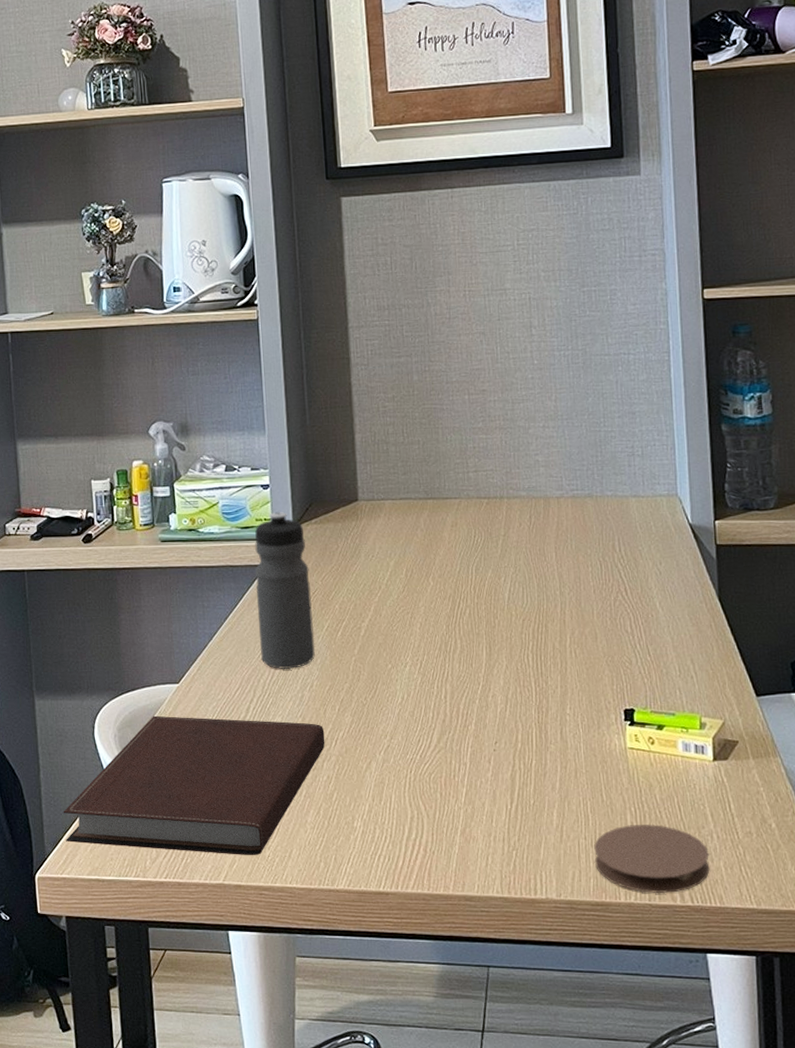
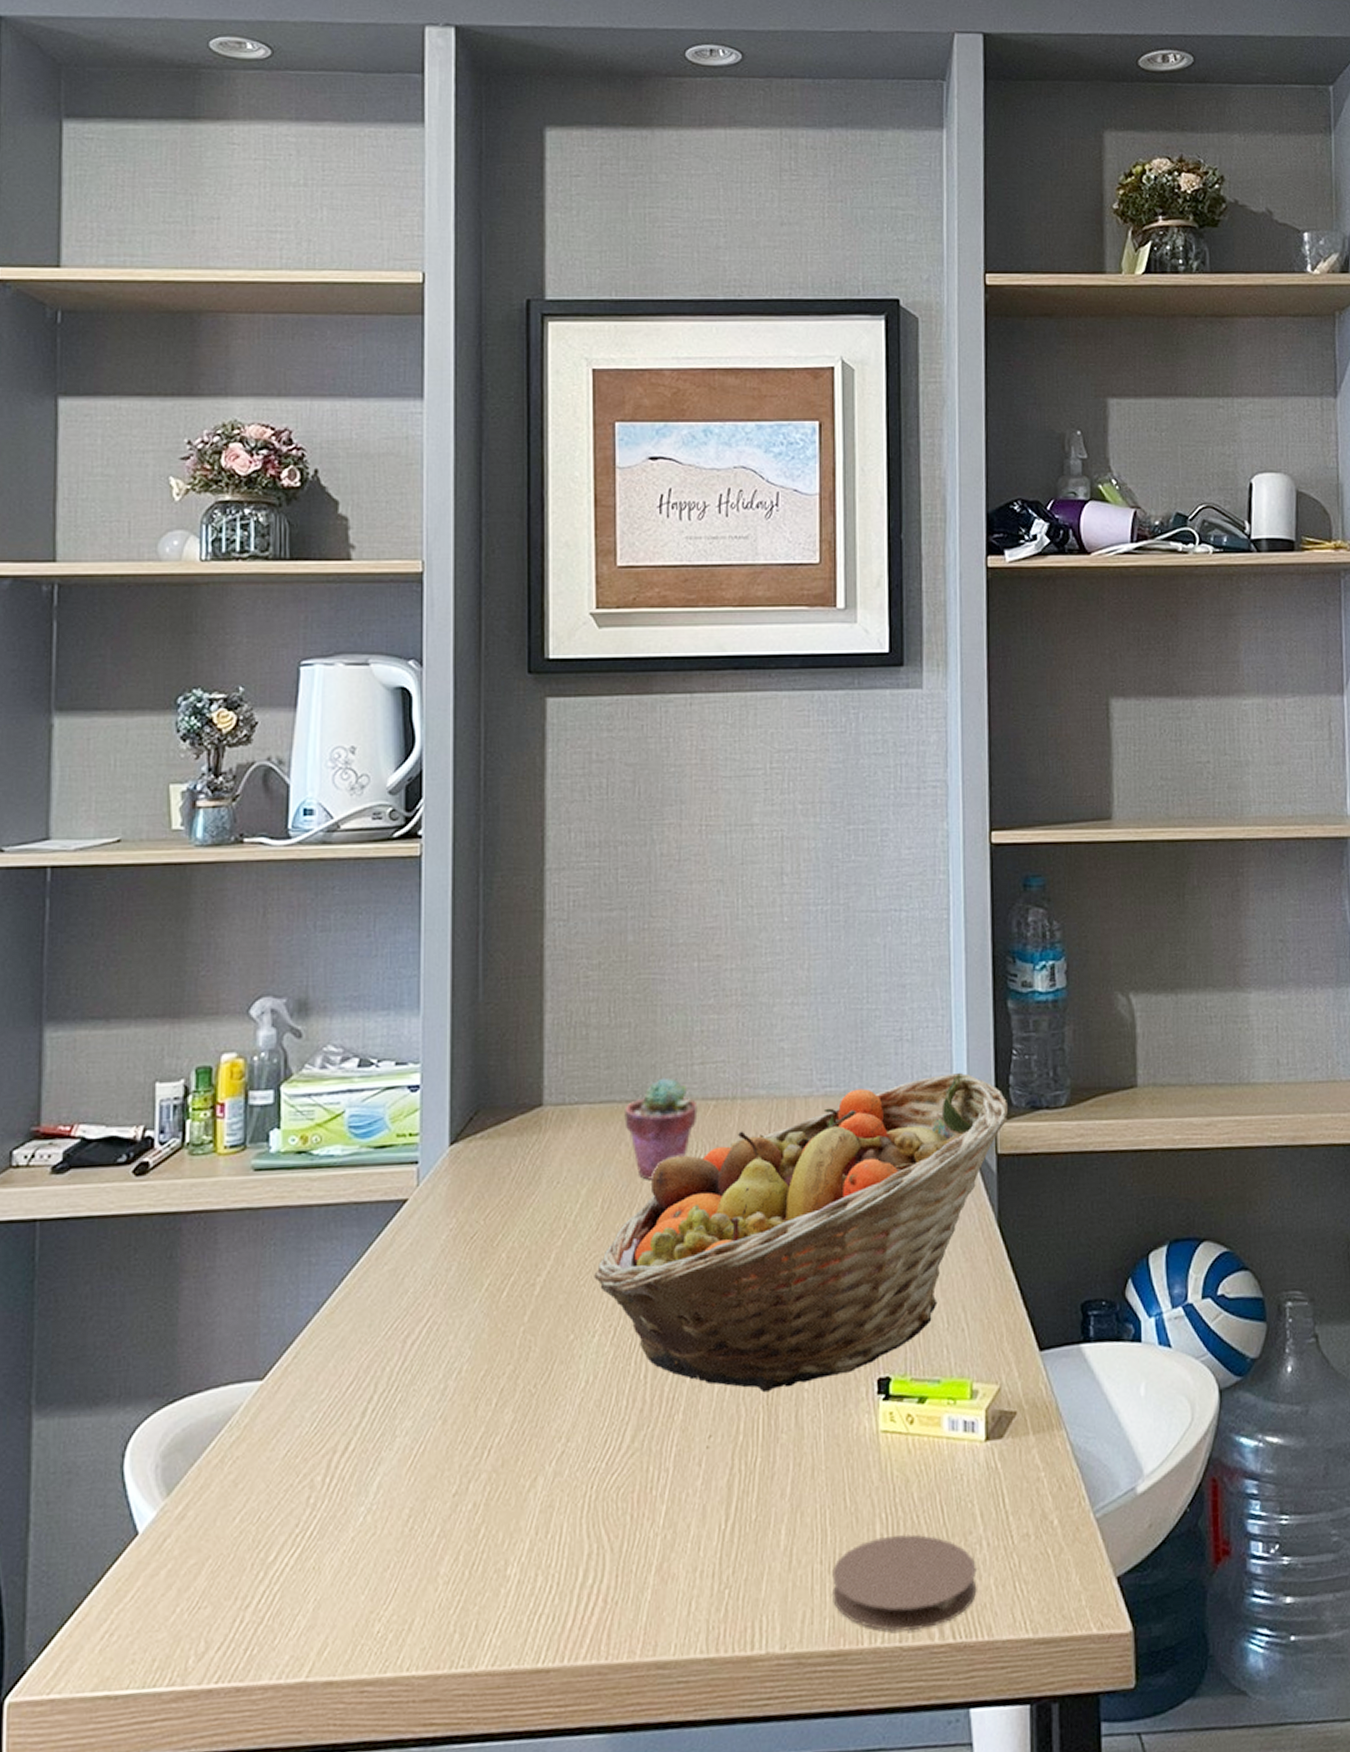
notebook: present [63,715,325,855] -> none [60,1426,474,1642]
water bottle: present [255,511,316,670] -> none [389,1122,469,1351]
fruit basket: none [403,480,725,714] -> present [594,1072,1009,1393]
potted succulent: none [418,481,474,556] -> present [624,1077,698,1180]

